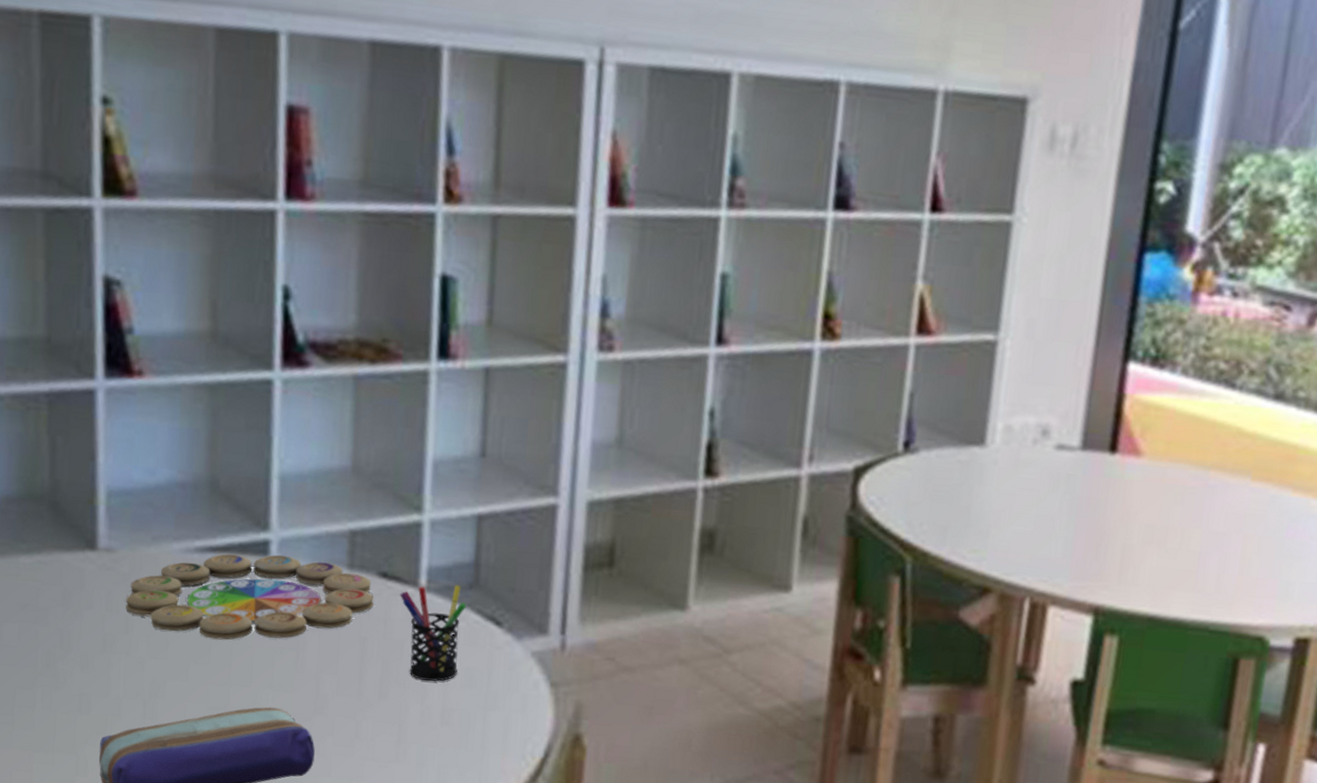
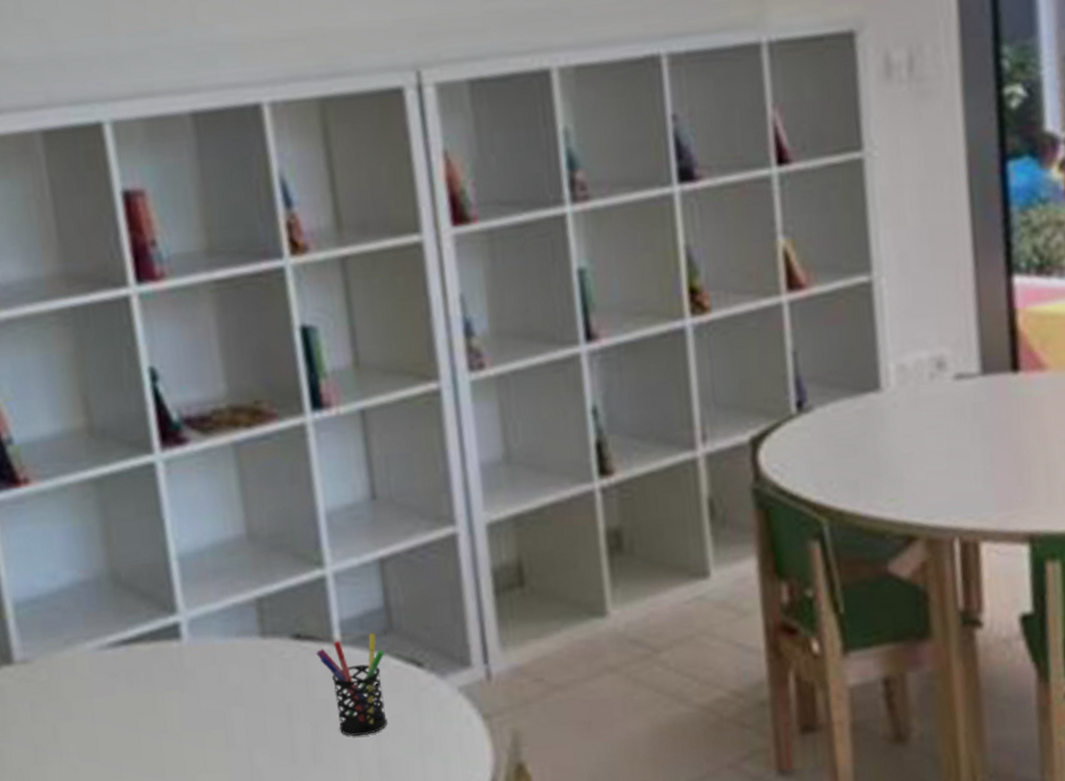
memory game: present [126,554,374,640] -> none [50,634,293,733]

